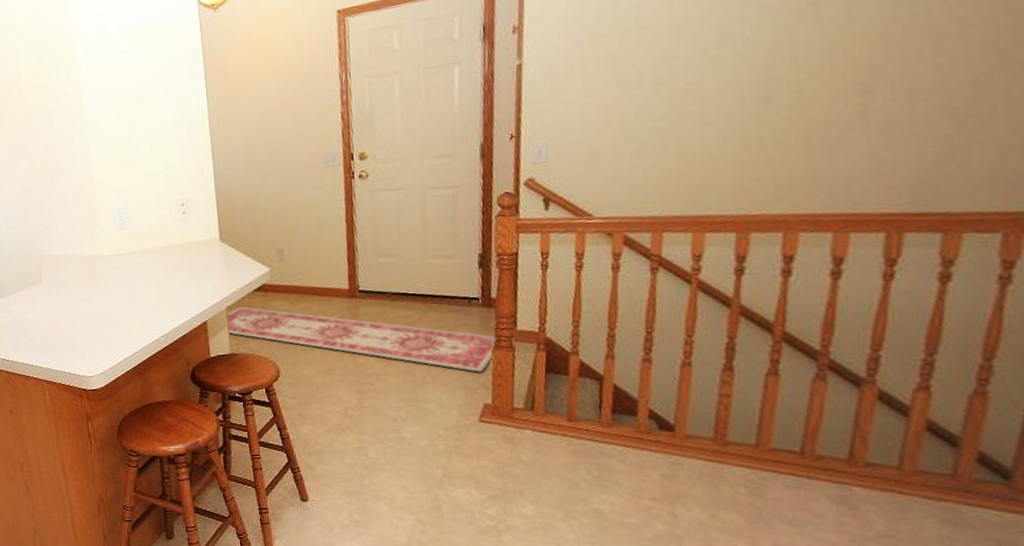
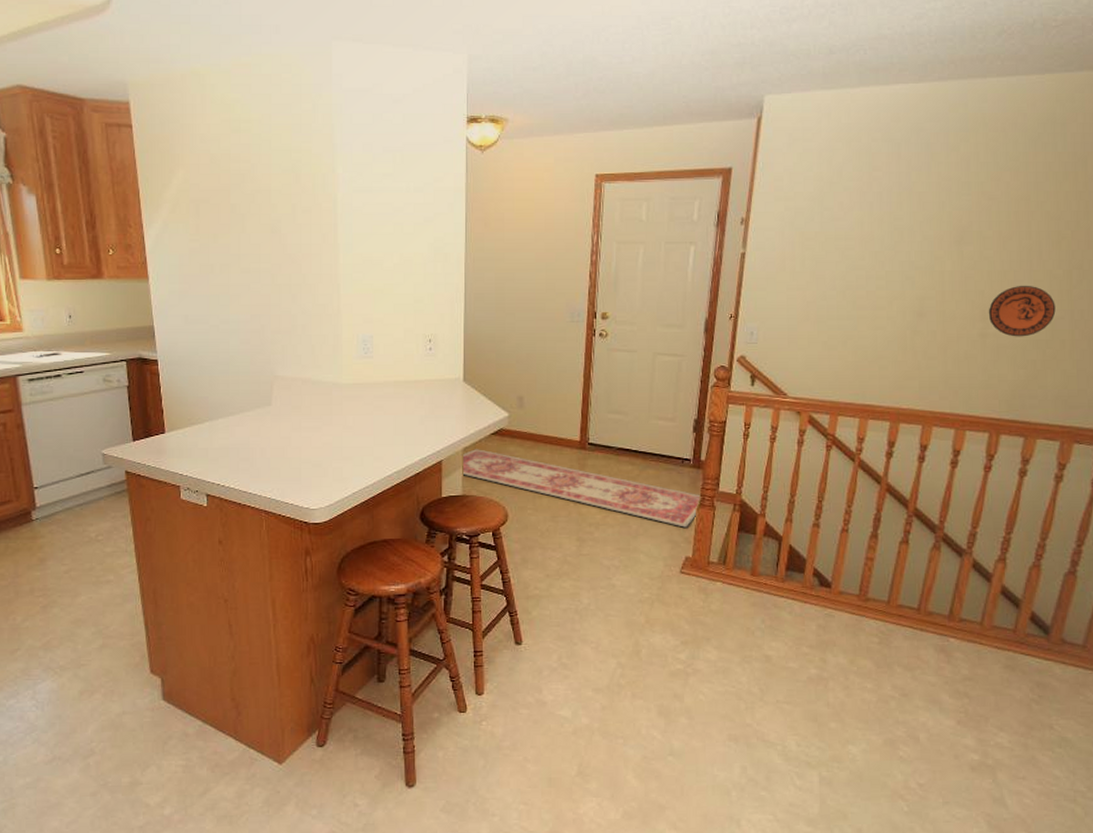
decorative plate: none [867,41,977,109] -> present [988,285,1056,337]

